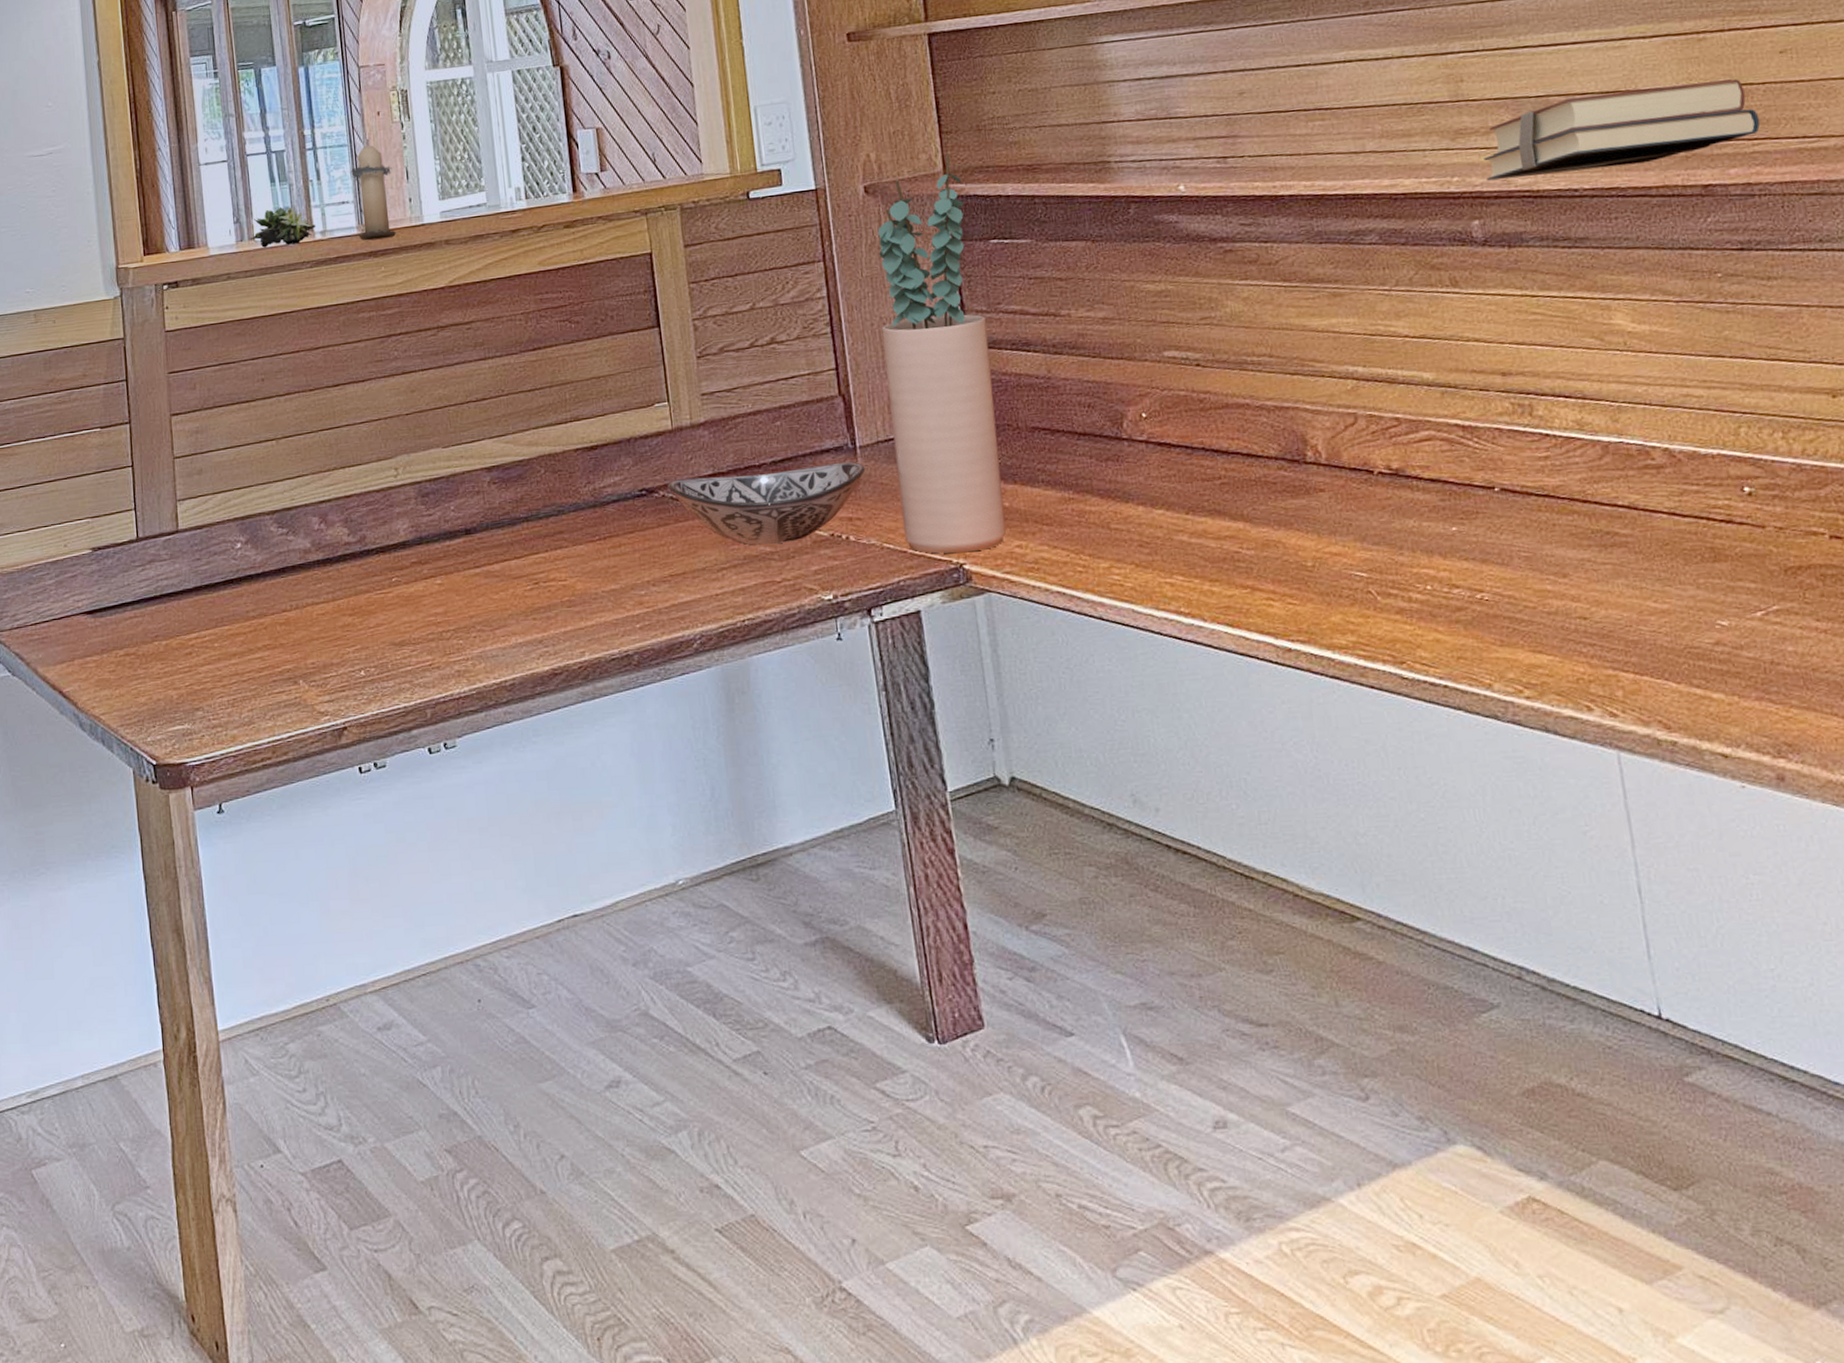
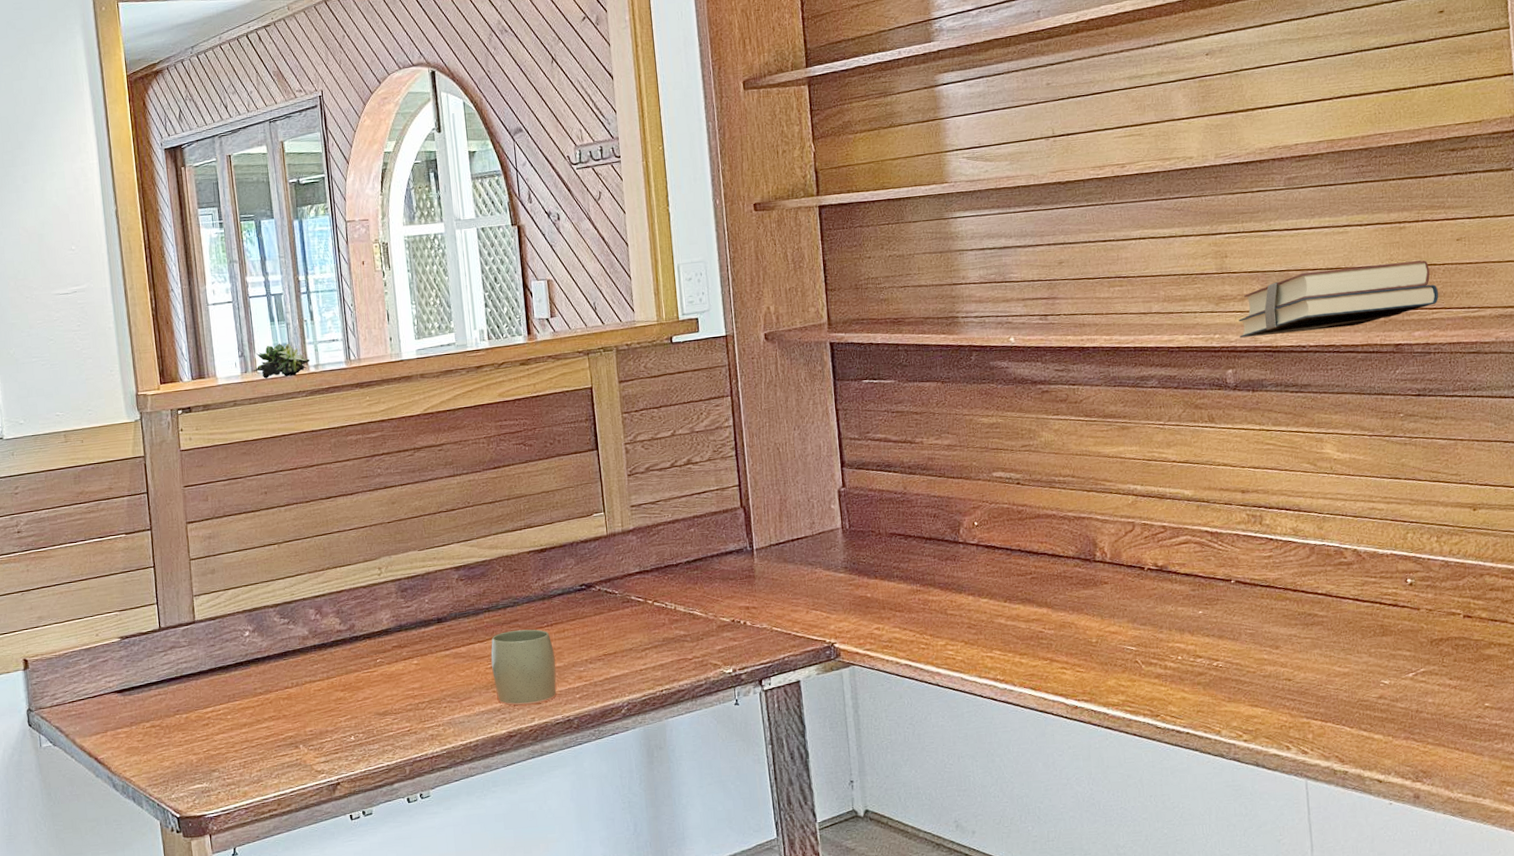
candle: present [350,138,397,241] -> none [339,285,379,374]
mug: none [530,543,612,638] -> present [490,629,557,706]
decorative bowl: present [667,462,866,545] -> none [602,562,760,630]
vase: present [877,154,1006,554] -> none [774,308,868,635]

